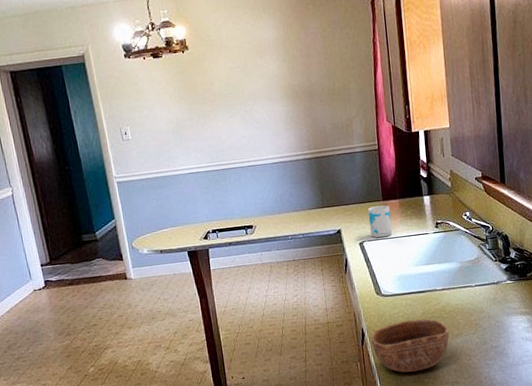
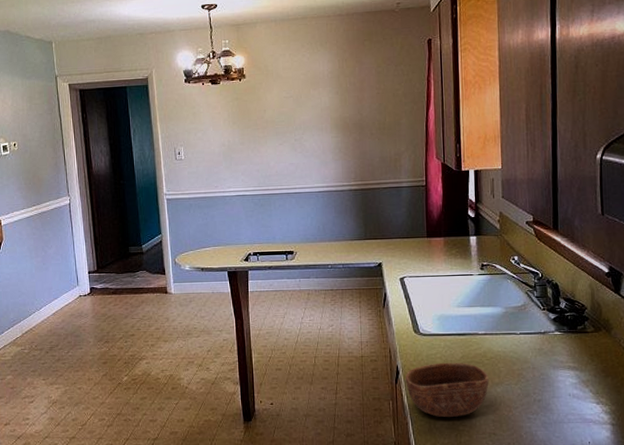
mug: present [367,205,393,238] -> none [410,242,435,275]

